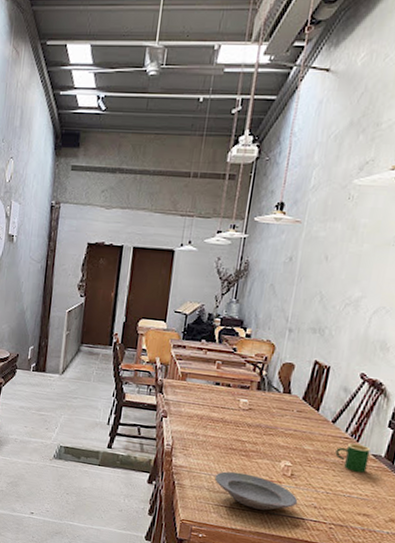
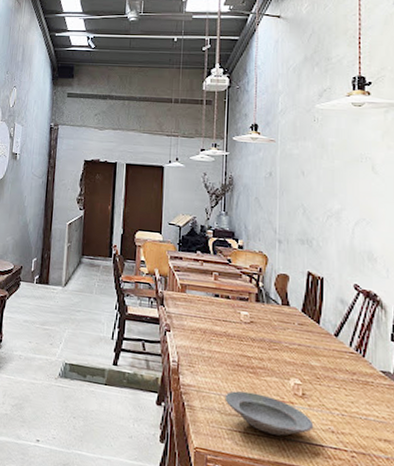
mug: present [335,443,371,473] -> none [344,358,378,392]

